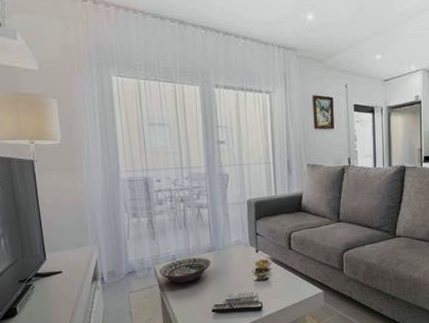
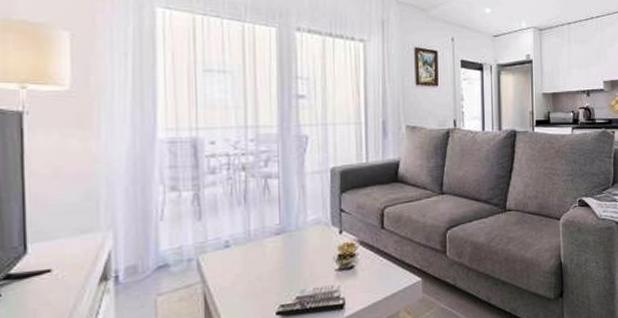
decorative bowl: present [159,257,211,283] -> none [203,242,278,279]

